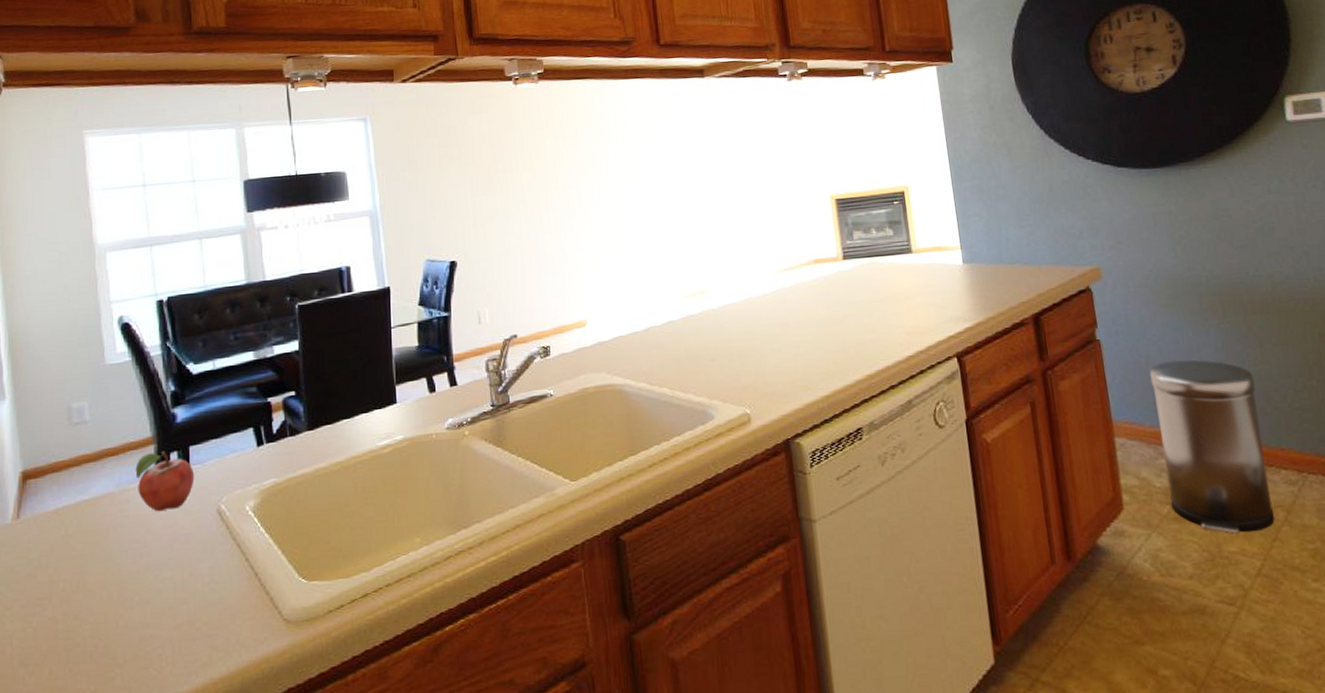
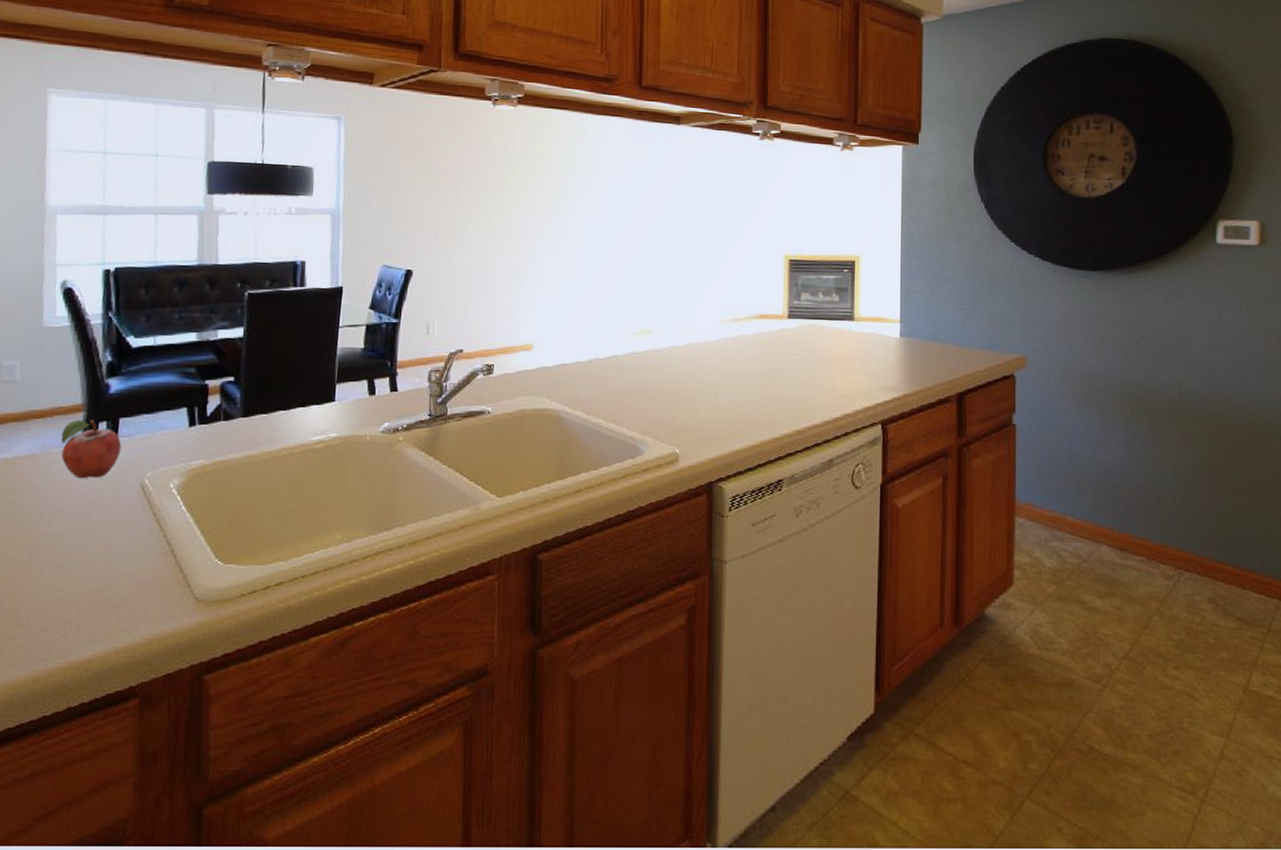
pedal bin: present [1149,360,1275,534] -> none [1056,452,1149,618]

